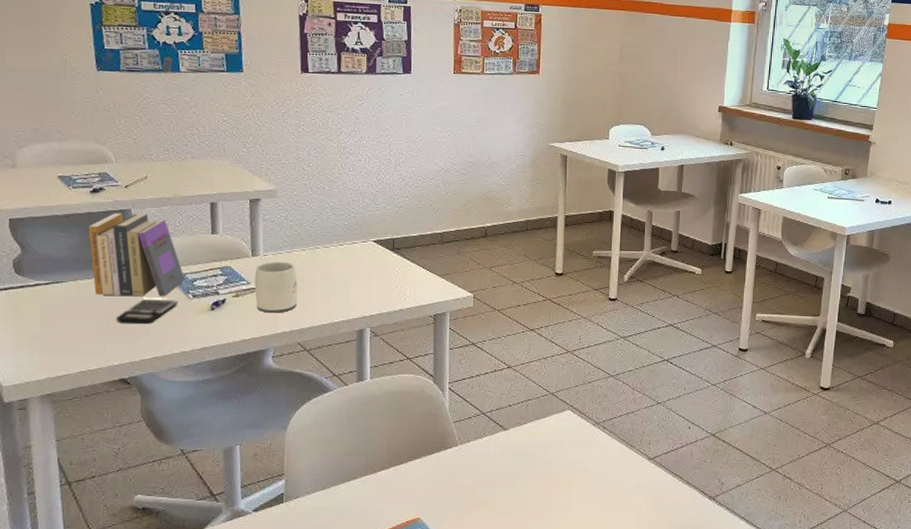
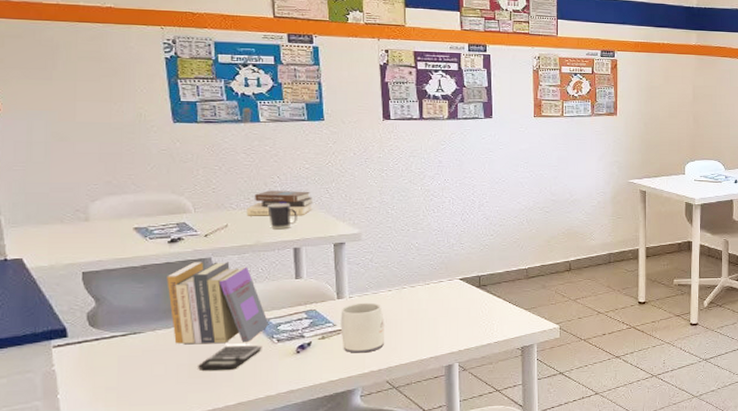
books: none [165,143,231,169] -> present [246,191,314,216]
mug: none [186,156,215,183] -> present [267,203,297,230]

